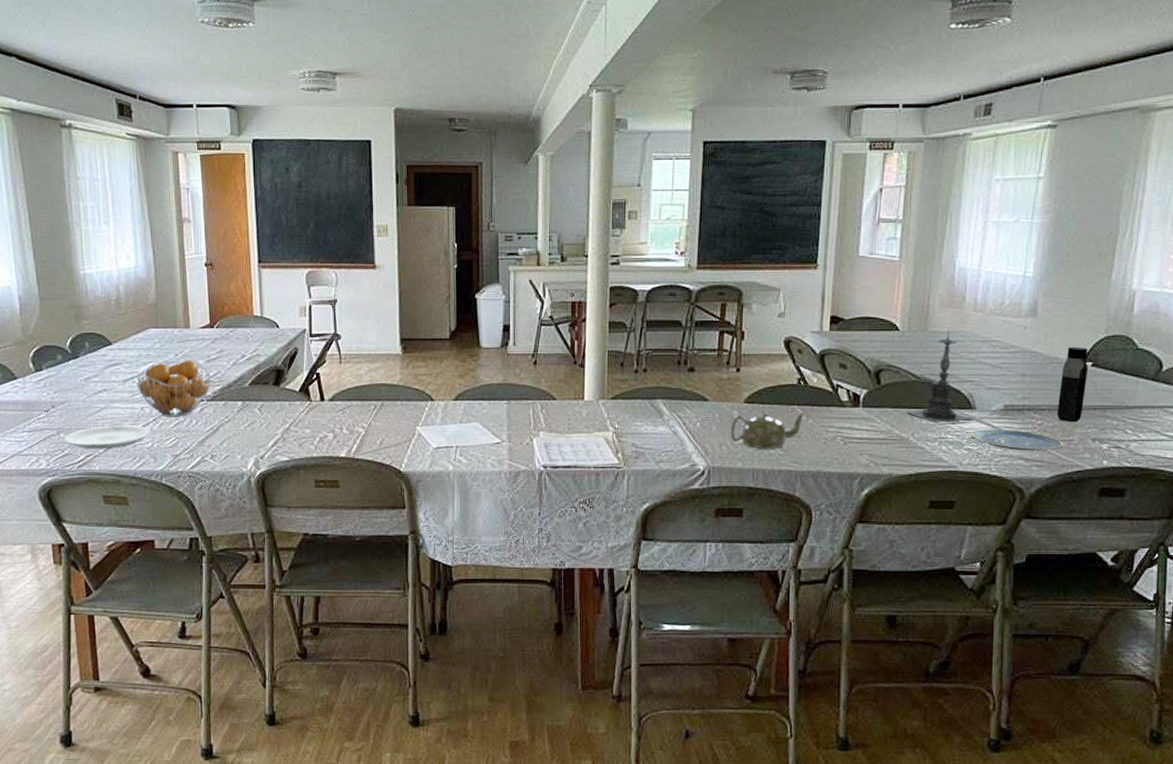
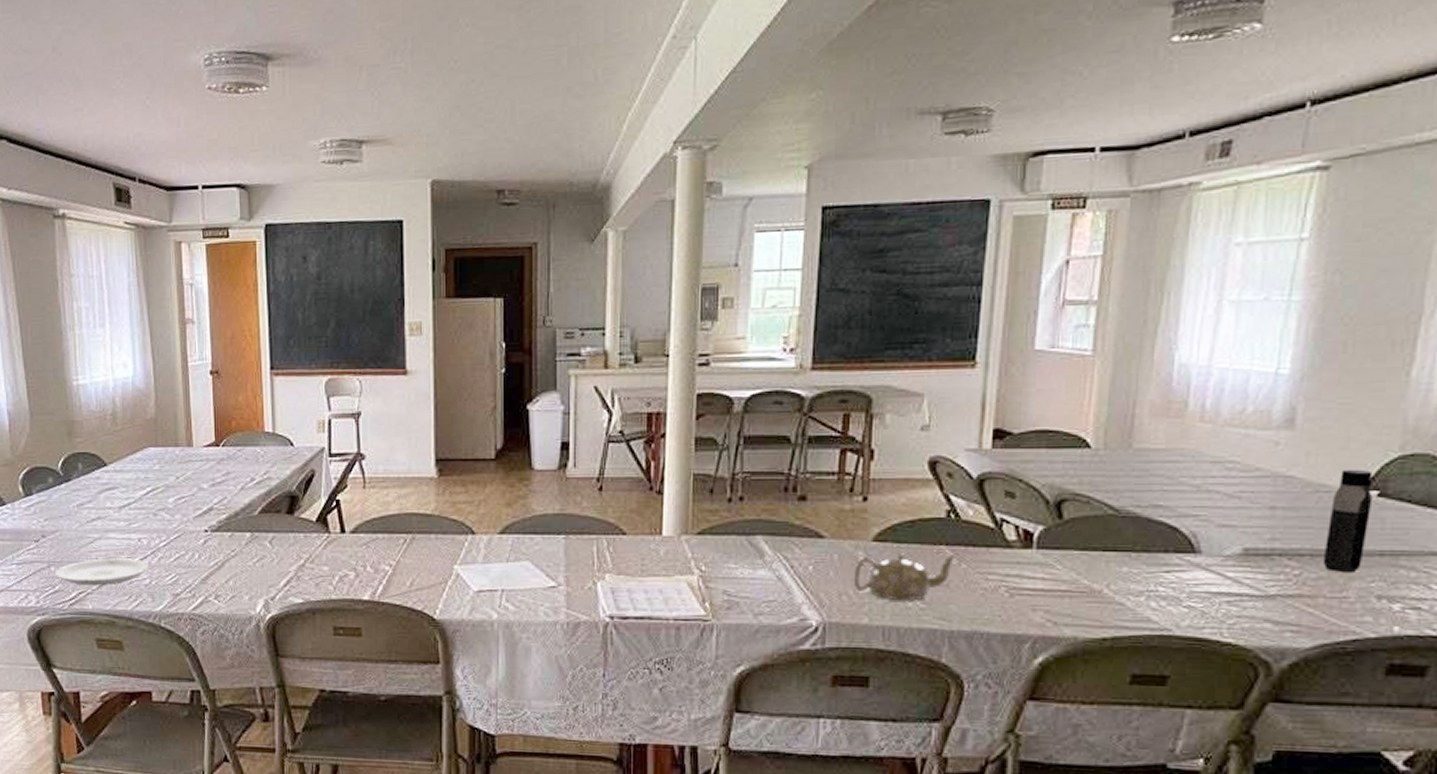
fruit basket: present [135,360,212,417] -> none [132,483,216,550]
candle holder: present [906,328,974,422] -> none [1099,444,1198,570]
plate: present [971,429,1064,451] -> none [1193,580,1334,611]

